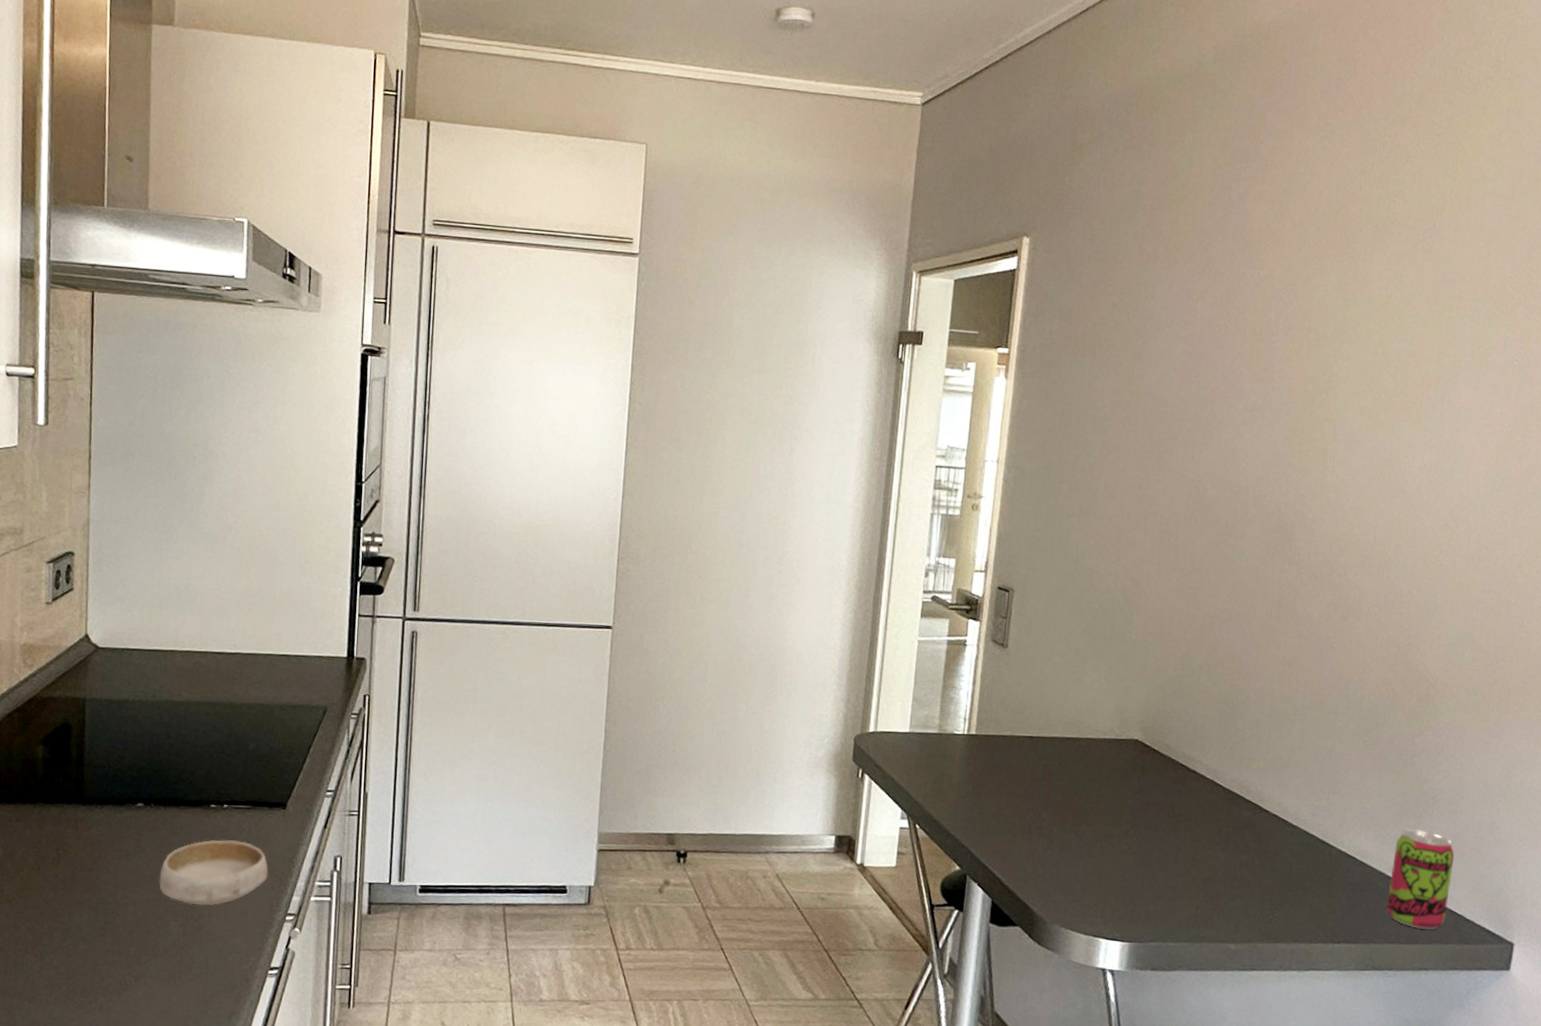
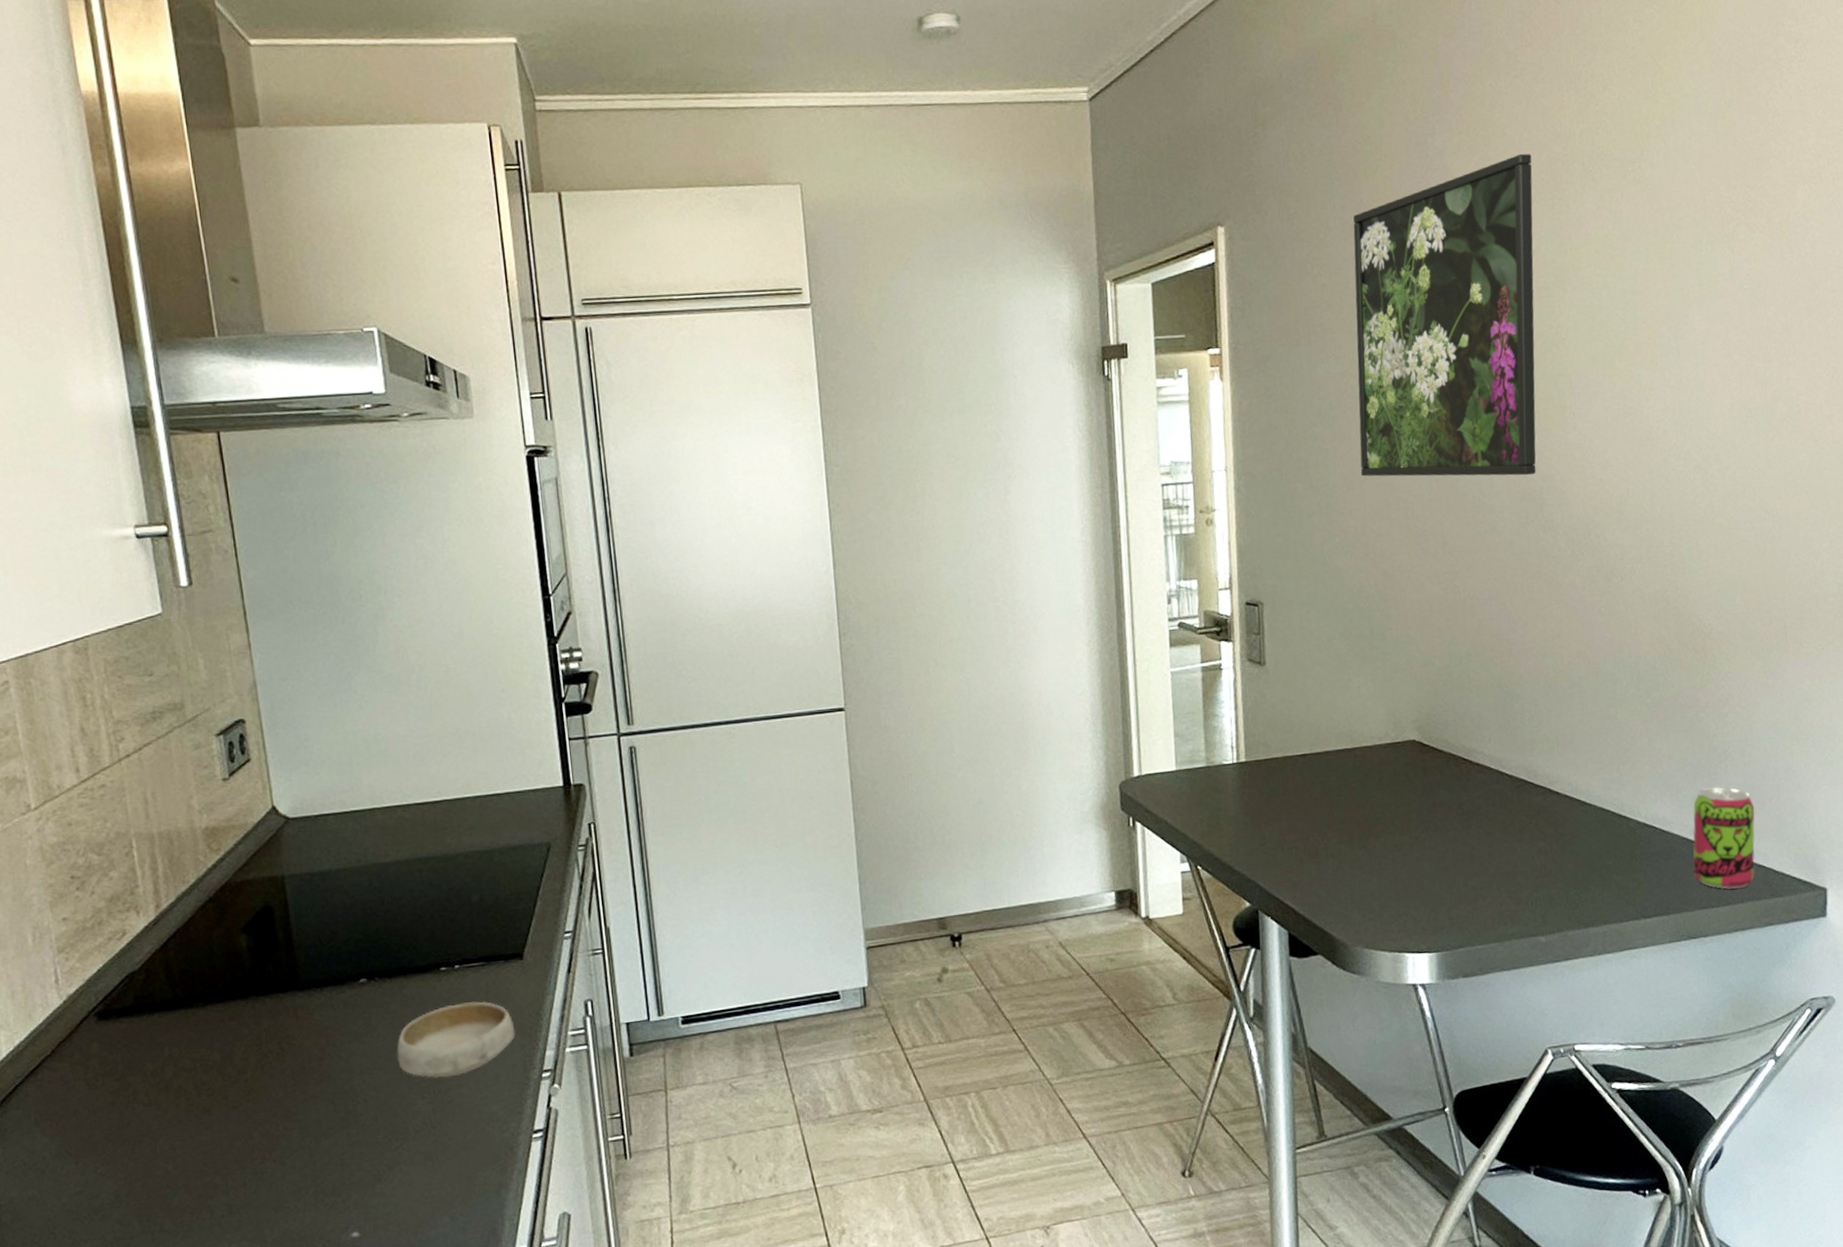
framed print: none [1123,210,1329,510] -> present [1352,154,1536,477]

